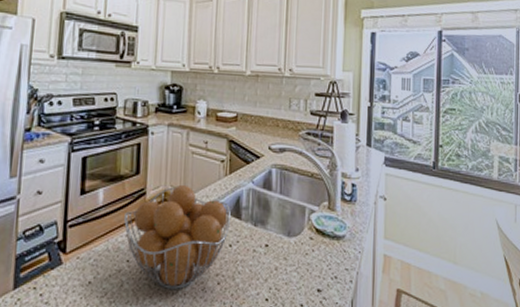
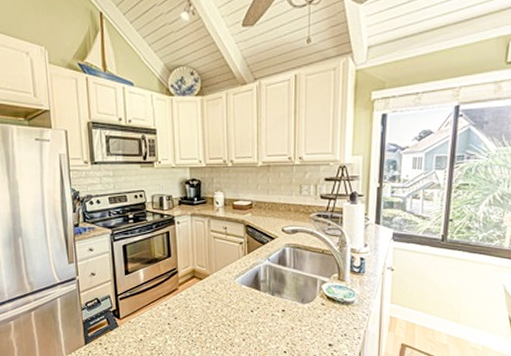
fruit basket: present [124,184,231,290] -> none [162,264,251,345]

